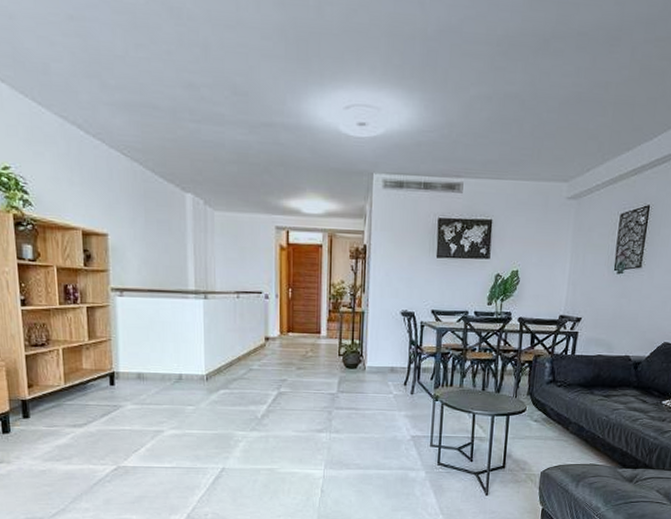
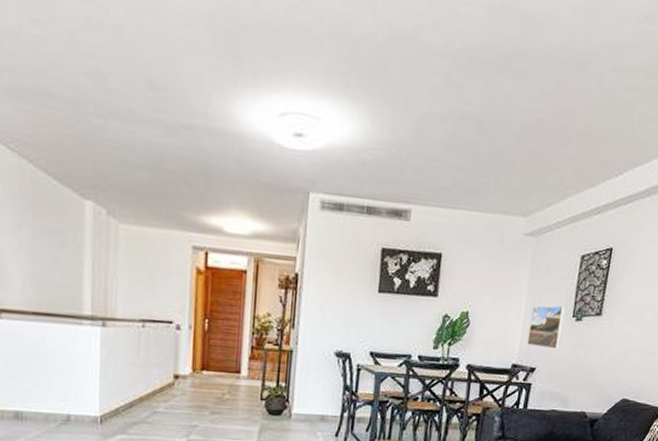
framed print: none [572,260,608,300] -> present [527,305,566,350]

